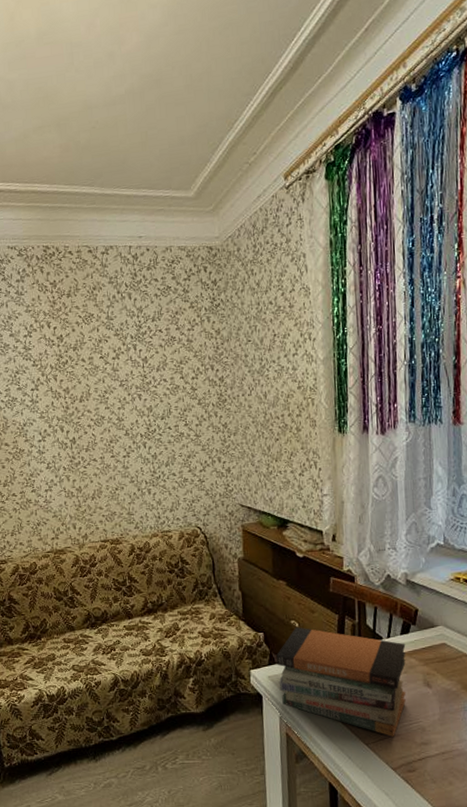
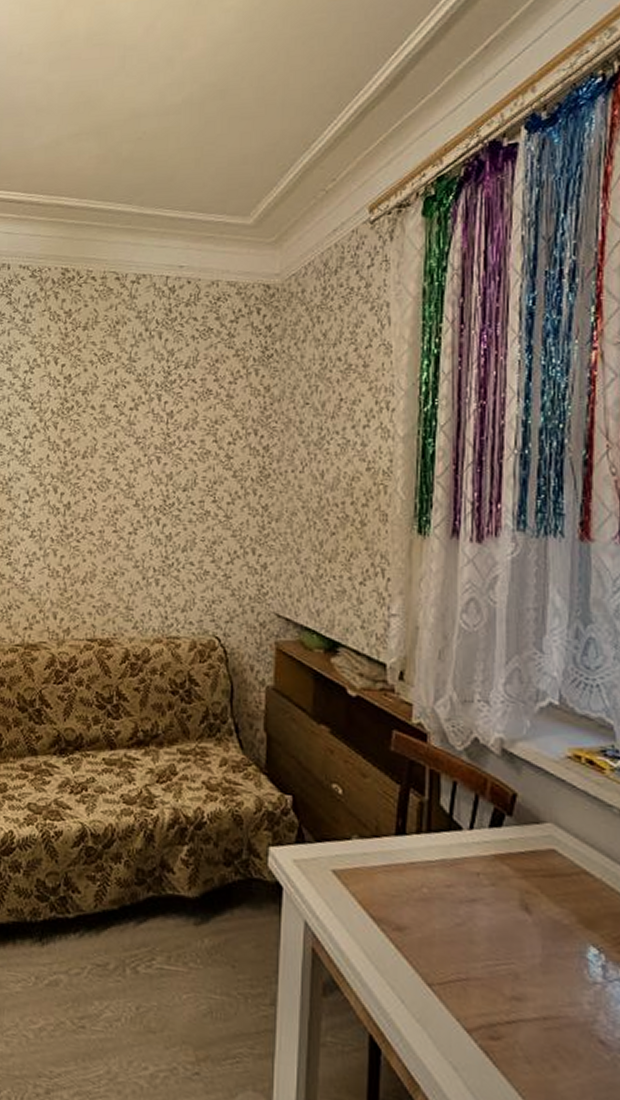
book stack: present [276,627,406,737] -> none [307,794,496,980]

